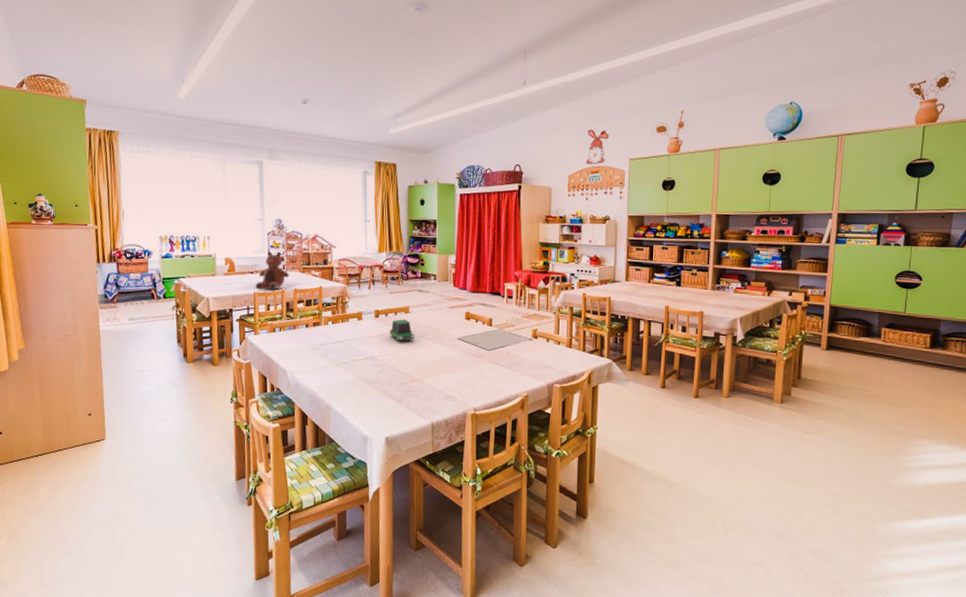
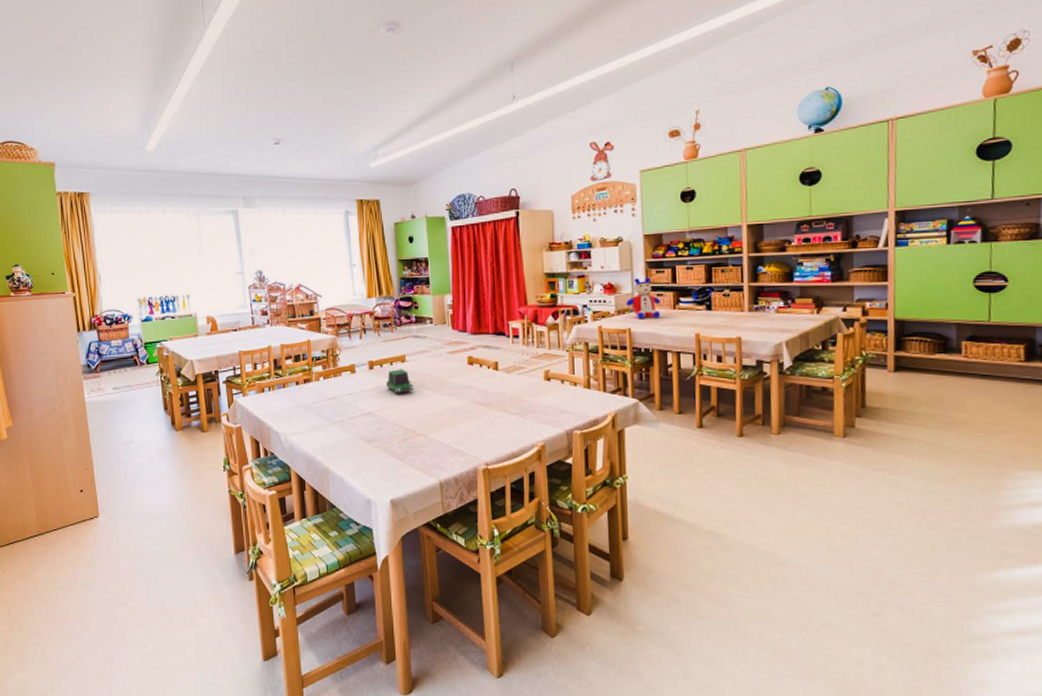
teddy bear: present [255,251,289,290] -> none [240,305,274,348]
paper: present [457,328,532,351] -> none [461,372,545,398]
stuffed animal: none [609,253,638,290] -> present [626,278,661,319]

